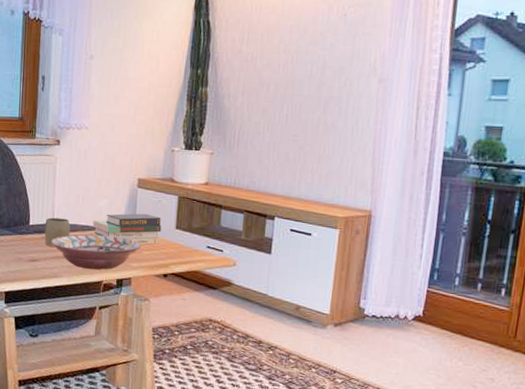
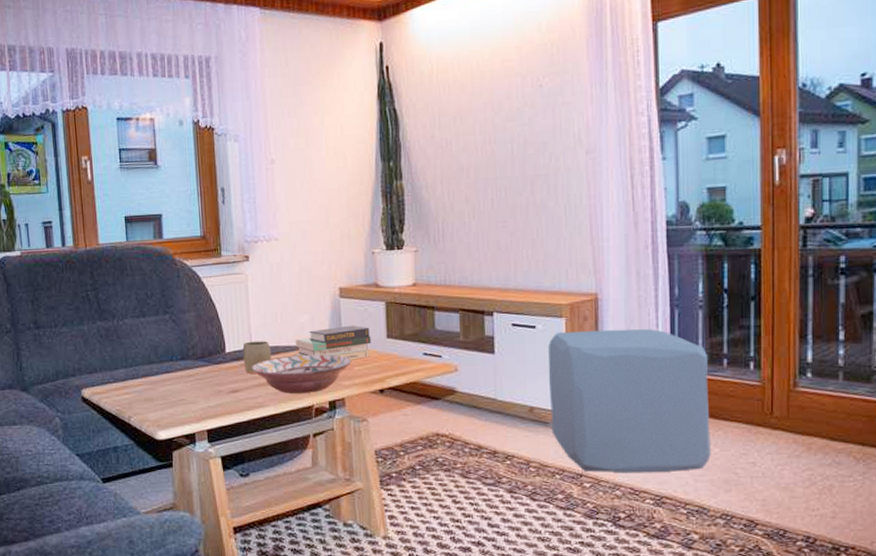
pouf: none [313,242,465,379] -> present [548,329,711,473]

